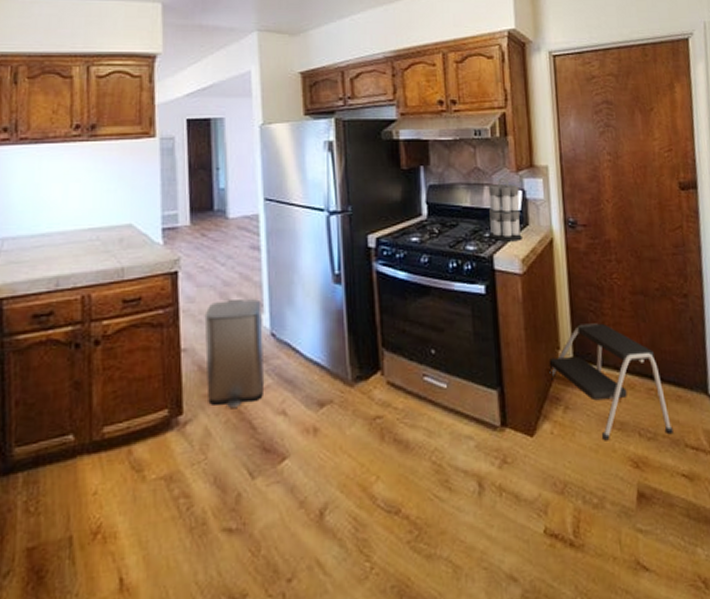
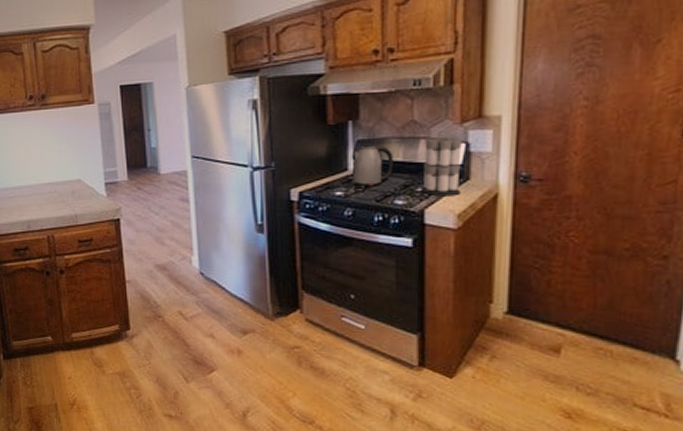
pedal bin: present [204,299,265,408] -> none [143,244,195,328]
kettle: none [426,190,463,233] -> present [353,145,393,187]
step stool: present [549,323,673,441] -> none [477,280,621,393]

